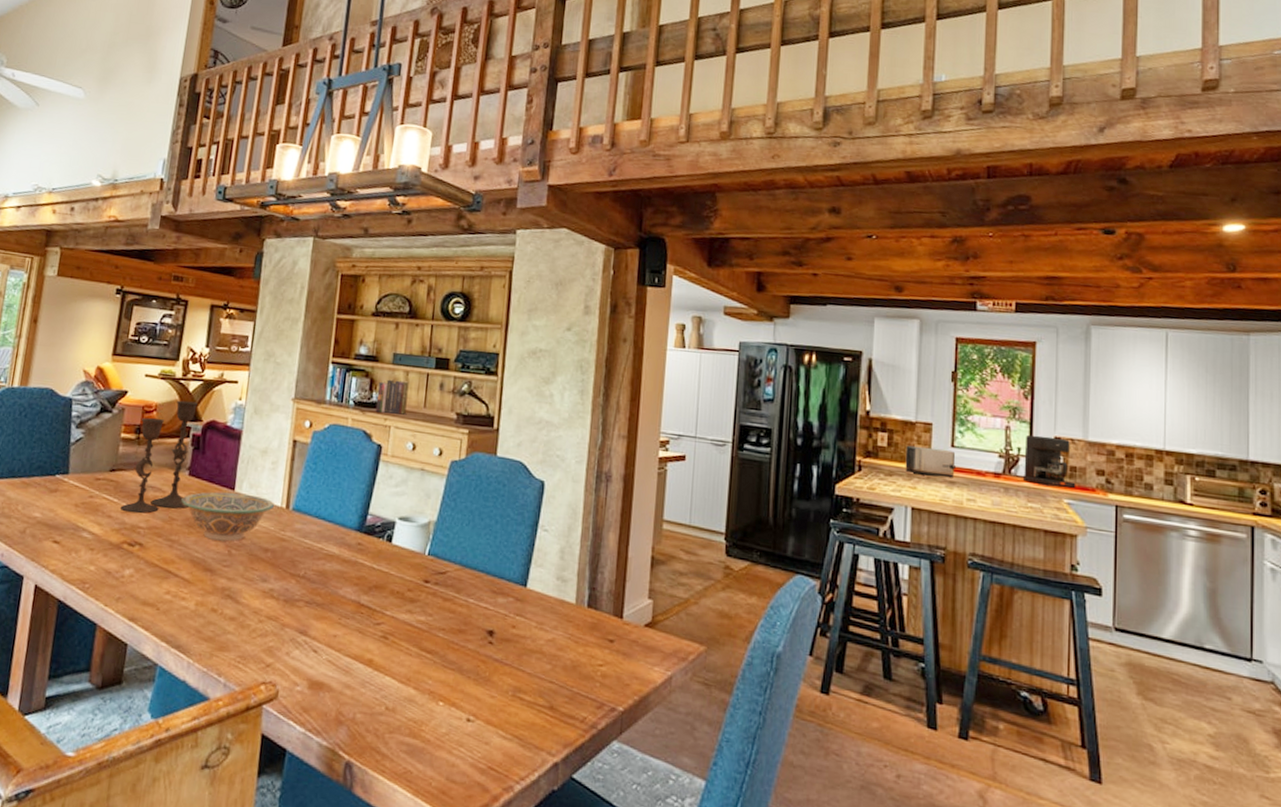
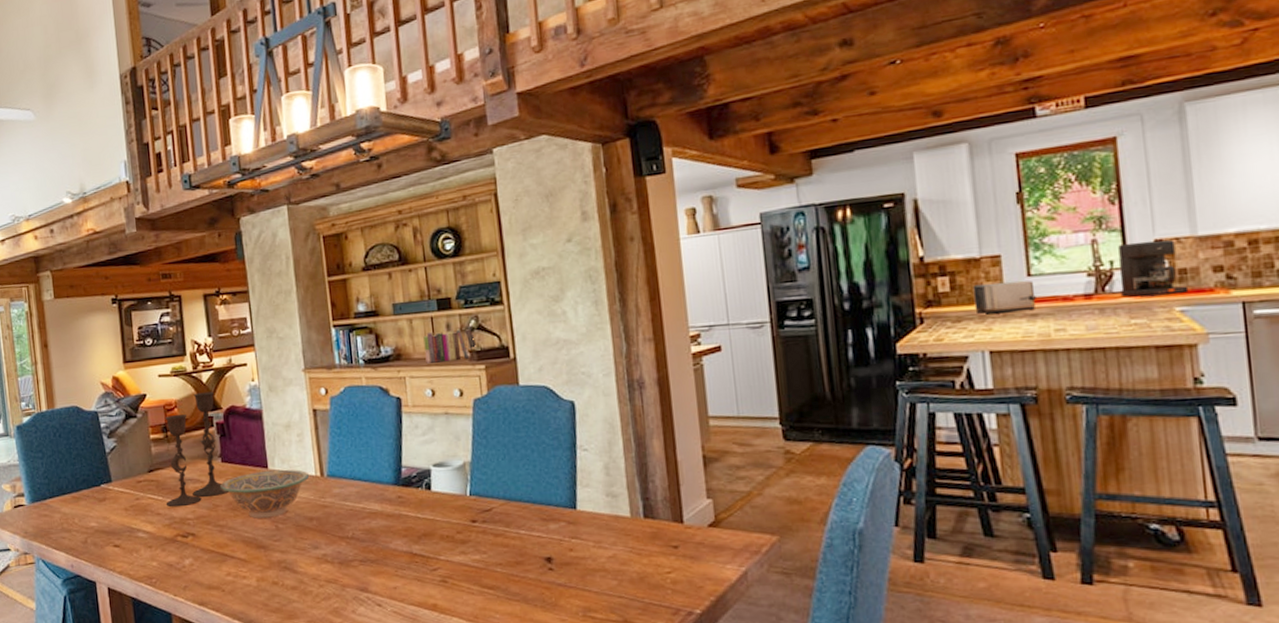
books: present [375,379,409,415] -> none [384,329,418,366]
books: none [413,387,464,422] -> present [423,328,476,364]

